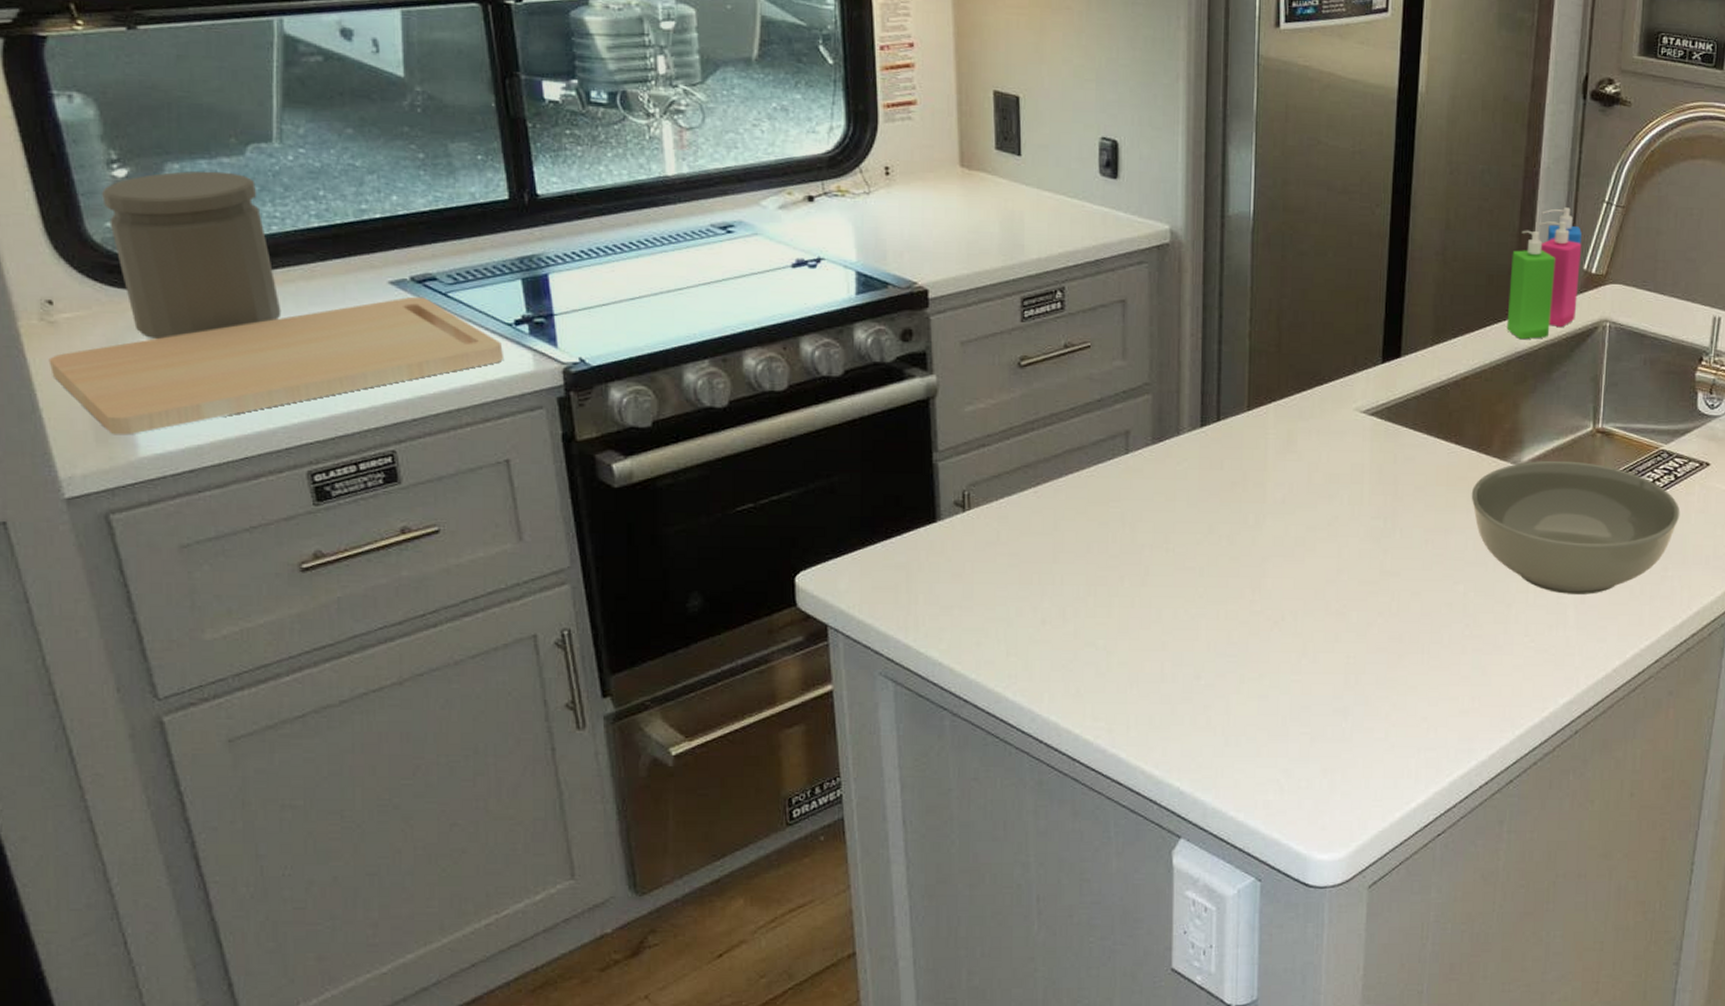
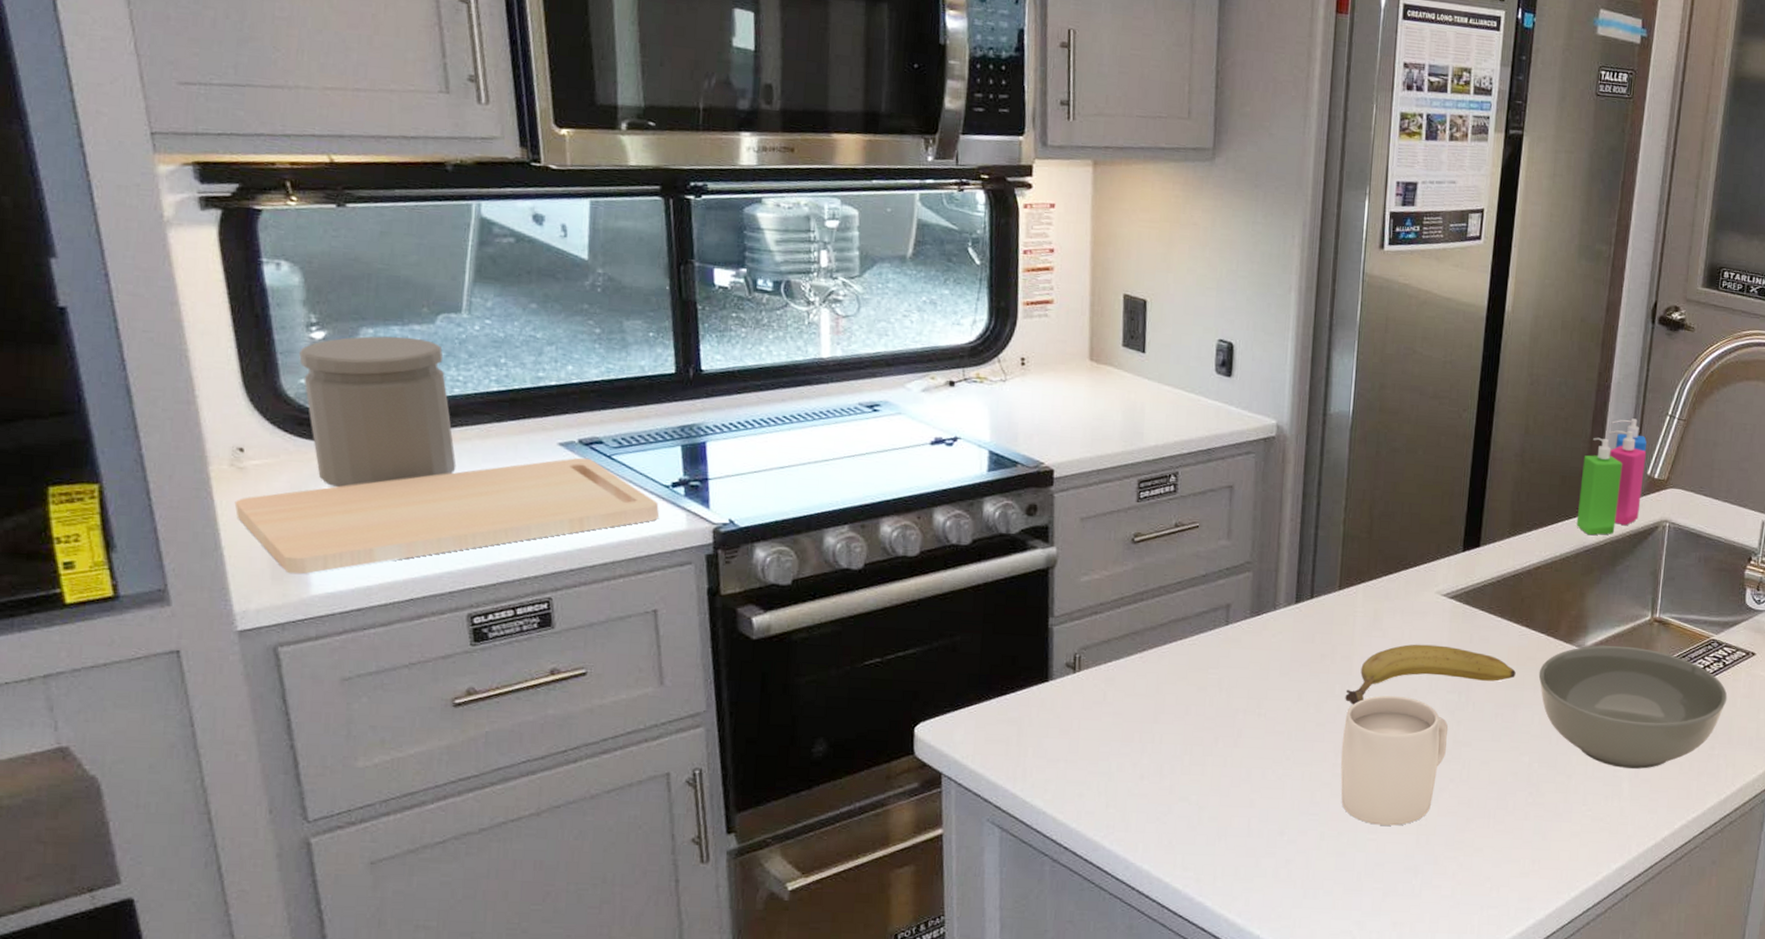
mug: none [1258,523,1375,665] -> present [1340,695,1449,826]
fruit: none [1260,466,1446,536] -> present [1345,644,1516,705]

